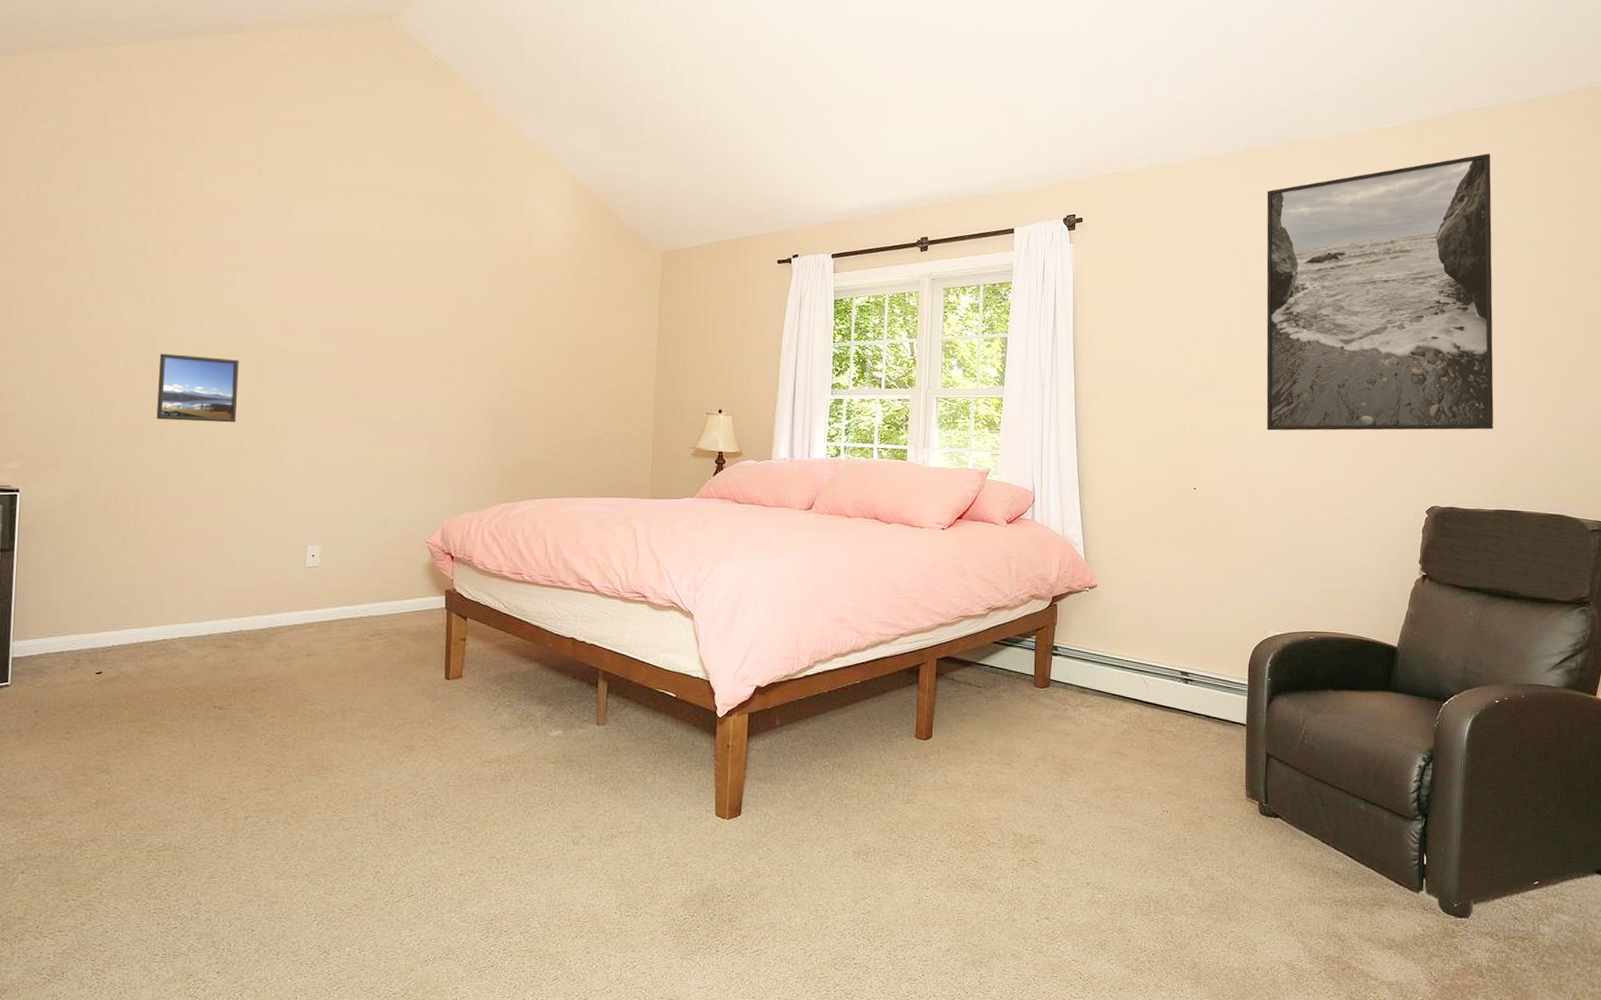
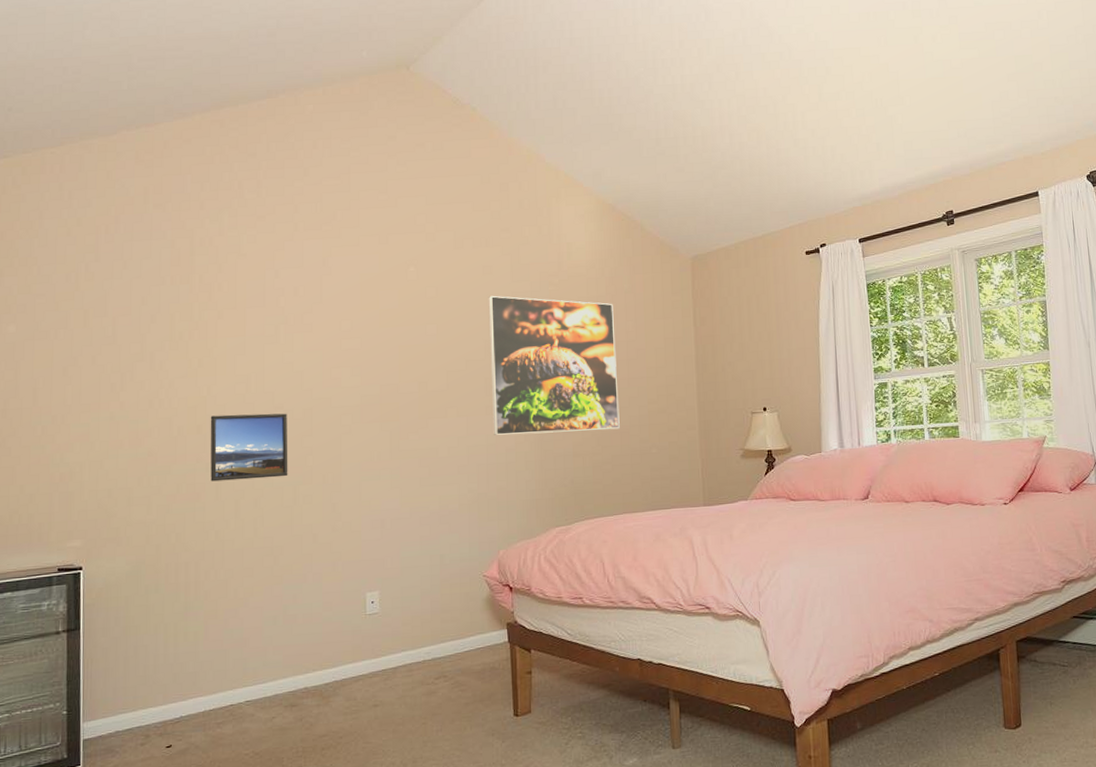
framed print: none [447,266,580,414] -> present [488,295,620,436]

